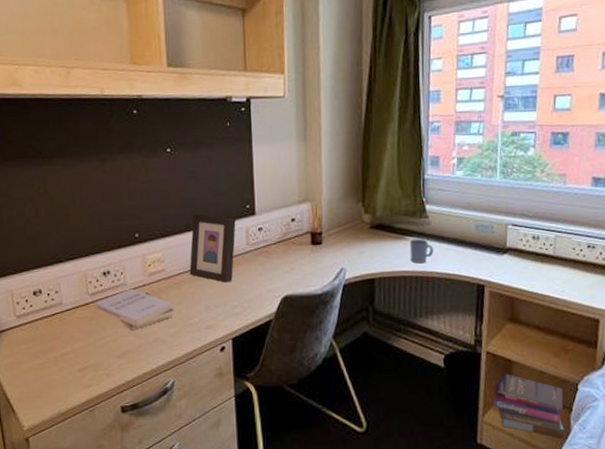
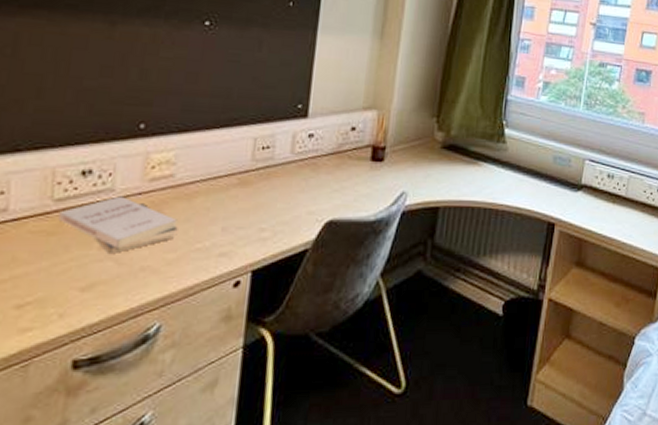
picture frame: present [189,214,236,283] -> none [208,107,282,199]
mug: present [409,238,434,264] -> none [481,165,508,194]
books: present [492,372,565,438] -> none [548,323,620,399]

